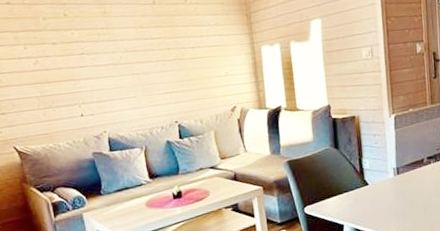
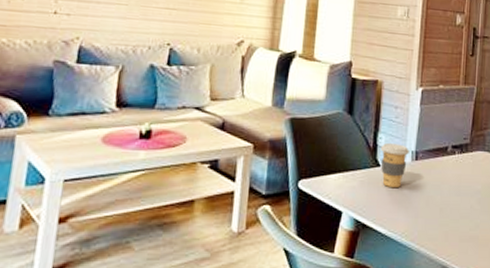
coffee cup: none [366,164,391,200] -> present [380,143,409,189]

